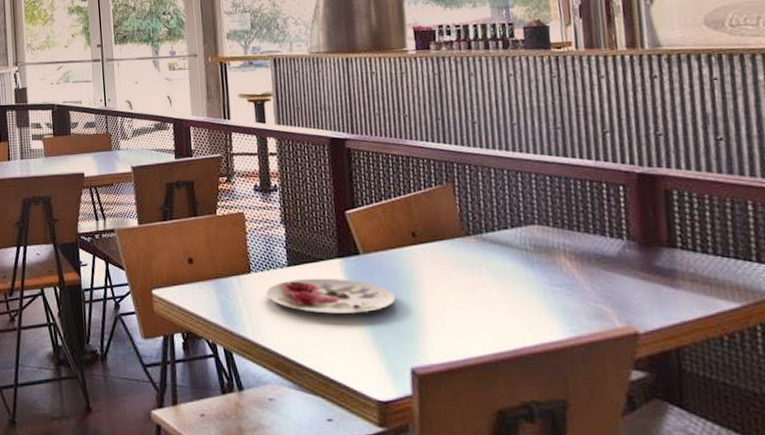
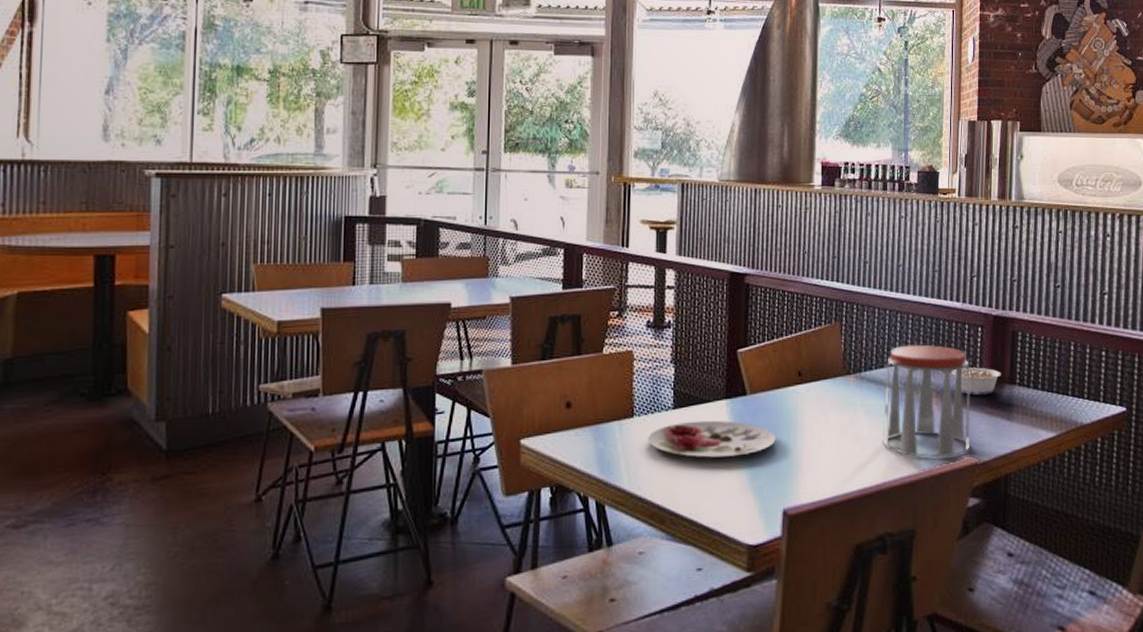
jar: none [510,204,626,325] -> present [882,344,971,457]
legume: none [590,229,656,260] -> present [951,367,1001,396]

